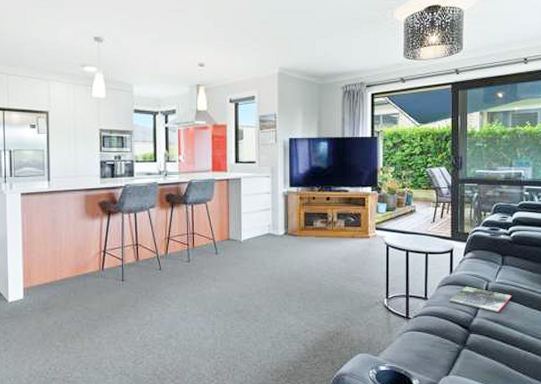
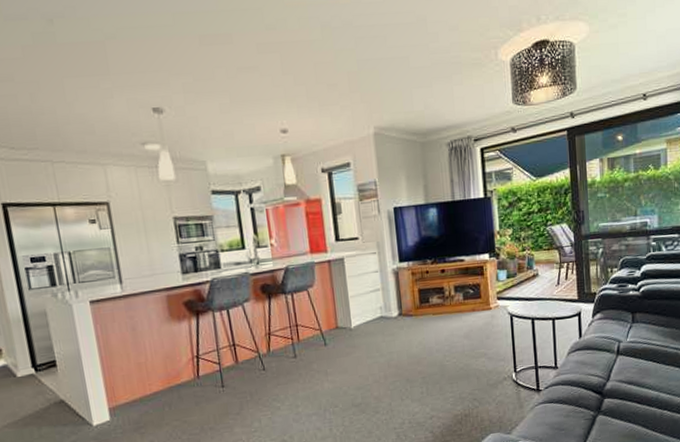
magazine: present [449,286,512,313] -> none [580,349,644,374]

